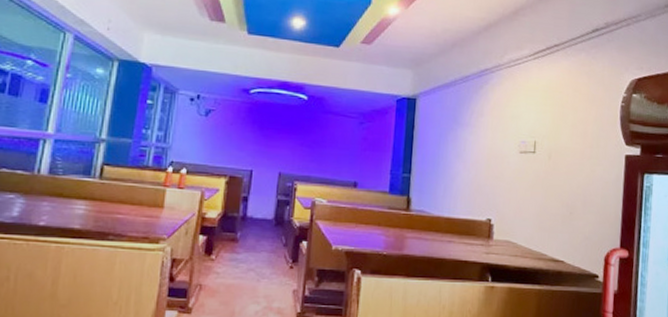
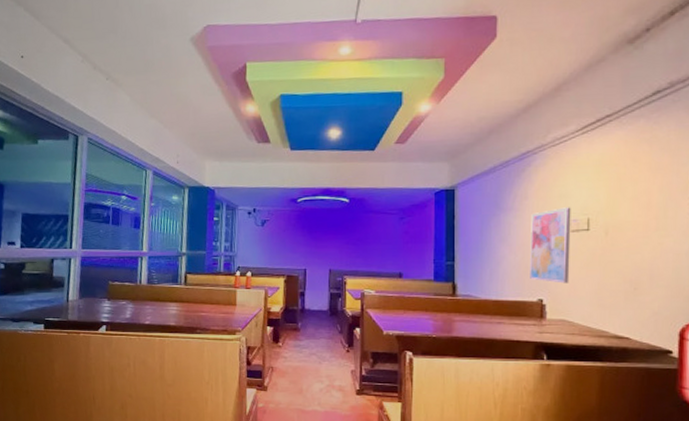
wall art: none [481,128,521,204] -> present [530,207,571,284]

